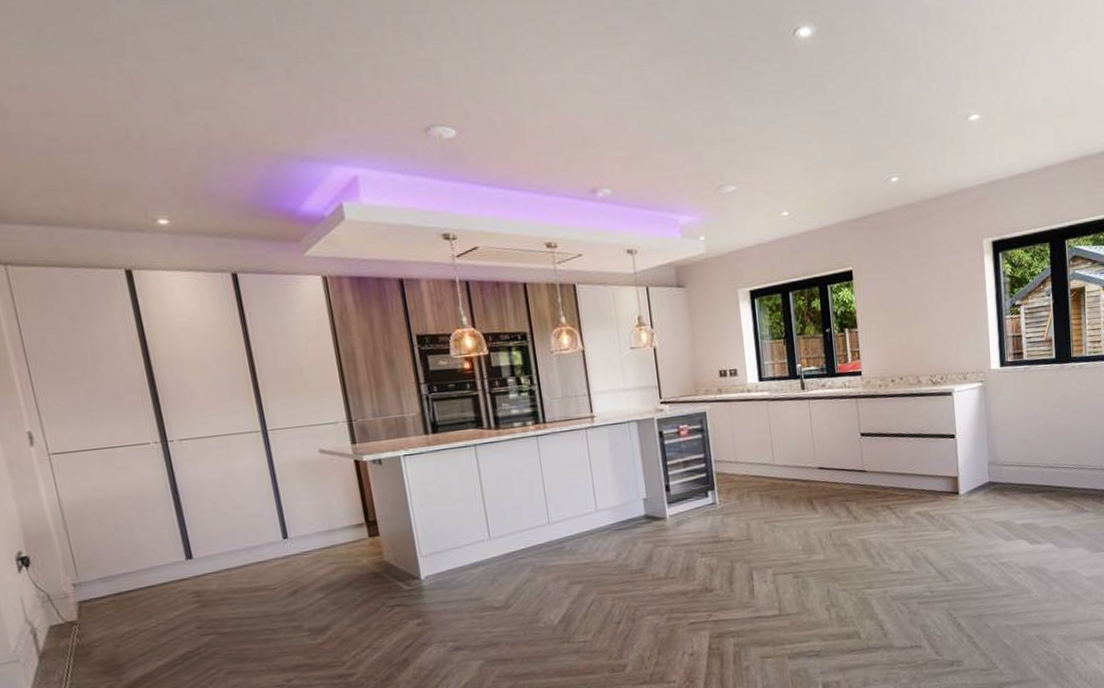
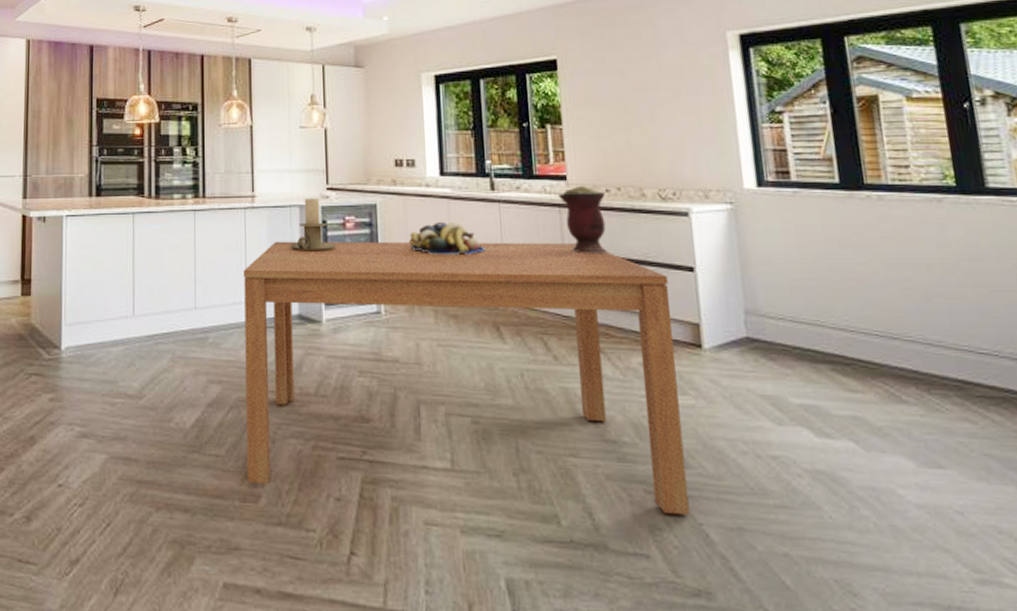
dining table: none [590,426,948,657] -> present [242,241,690,516]
candle holder: none [631,412,674,461] -> present [289,198,337,251]
fruit bowl: none [735,420,799,450] -> present [408,221,485,256]
vase: none [855,379,893,434] -> present [559,186,608,254]

